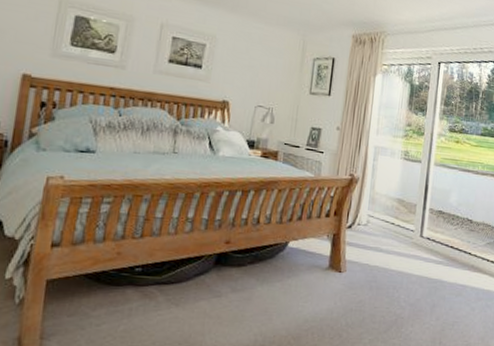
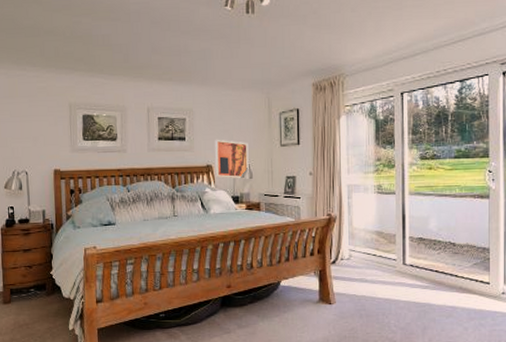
wall art: none [230,73,275,123] -> present [215,139,249,179]

